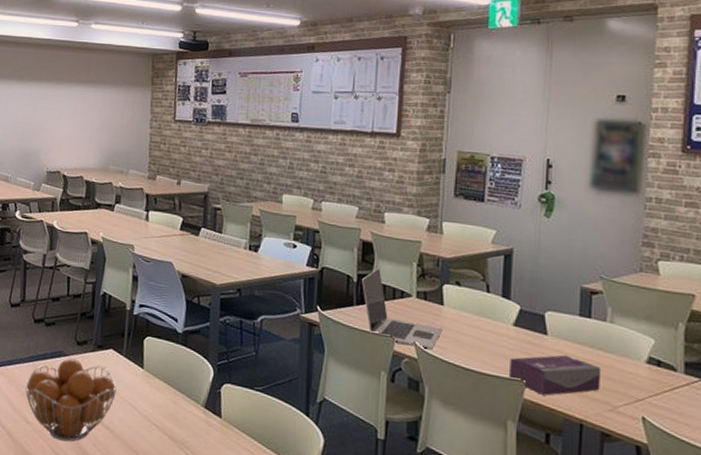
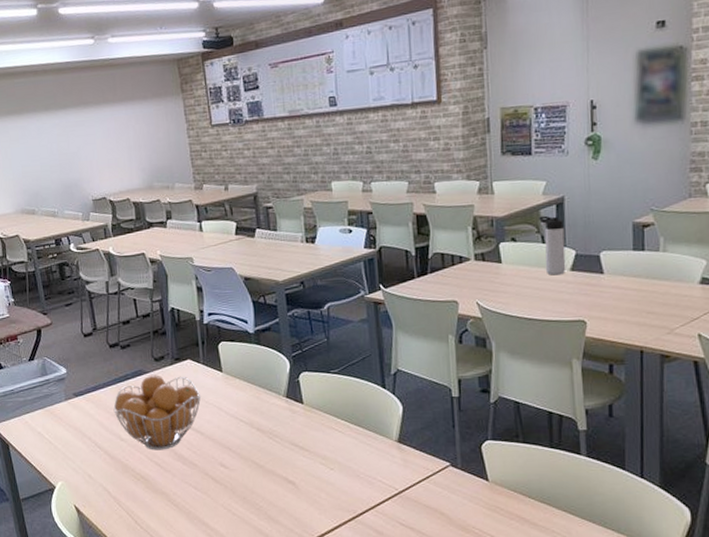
laptop: present [362,267,443,348] -> none [420,238,503,307]
thermos bottle: none [486,264,510,328] -> present [539,215,566,275]
tissue box: present [510,355,602,396] -> none [570,289,658,331]

